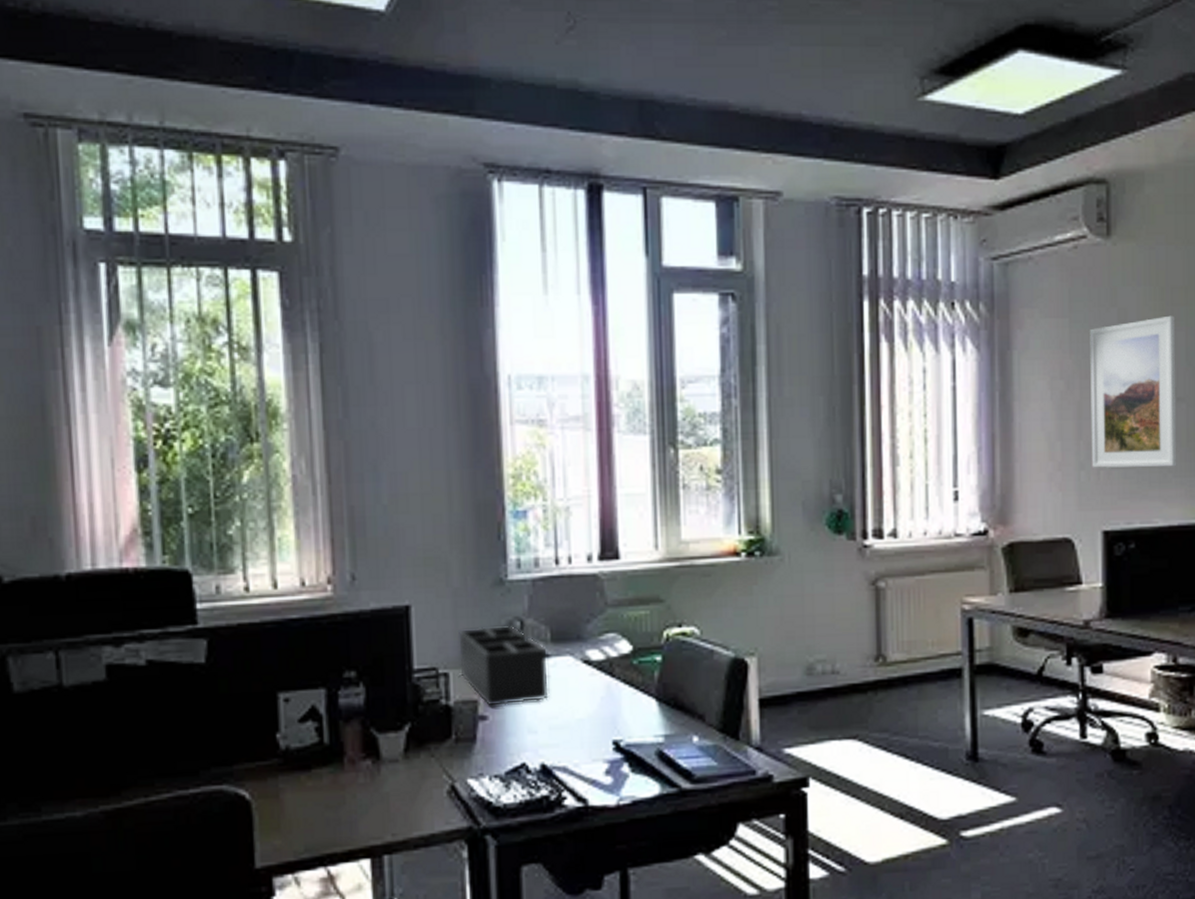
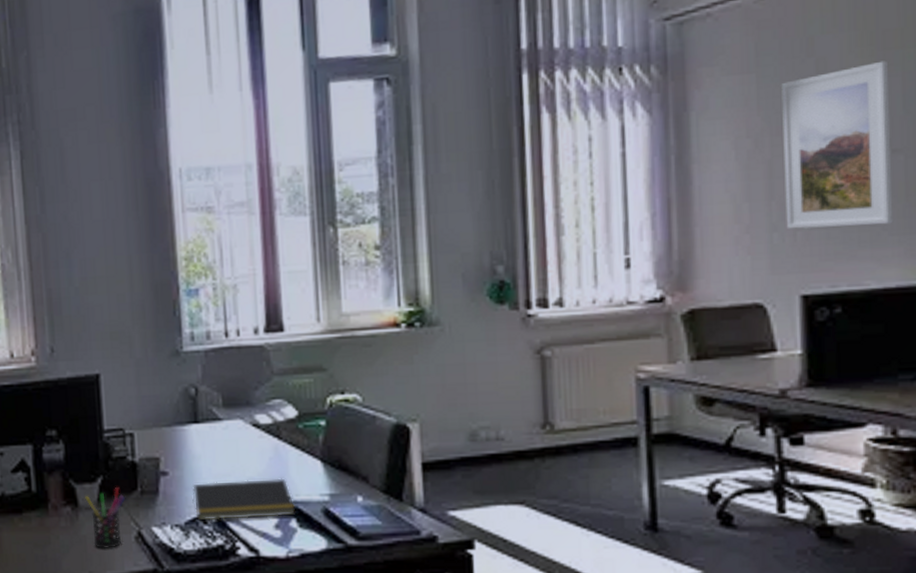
pen holder: none [389,735,437,807] -> present [85,487,125,548]
desk organizer: present [457,625,550,707] -> none [140,391,223,464]
notepad: none [514,719,629,770] -> present [192,478,296,521]

